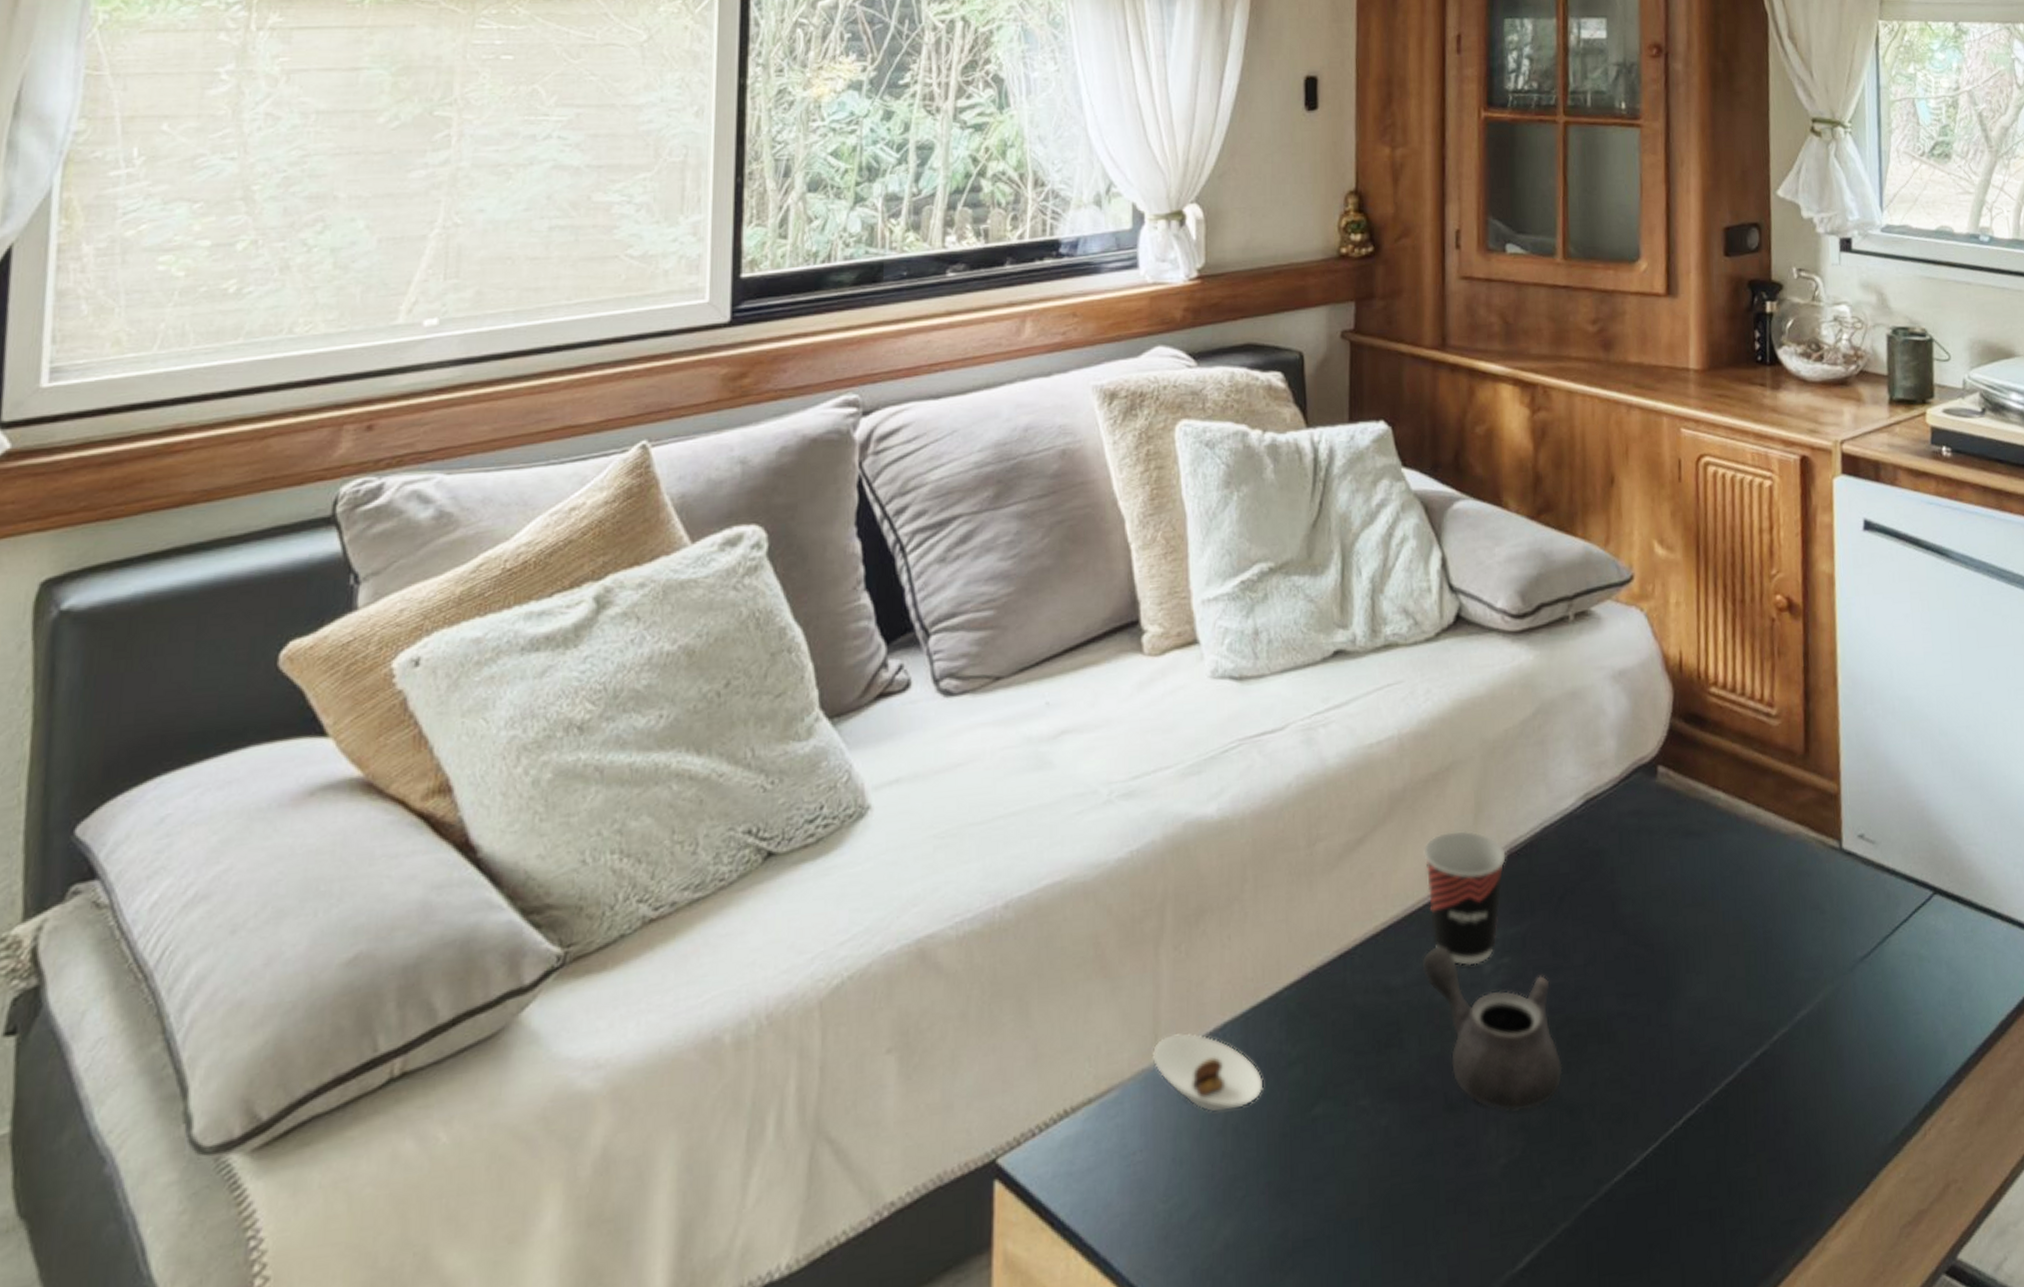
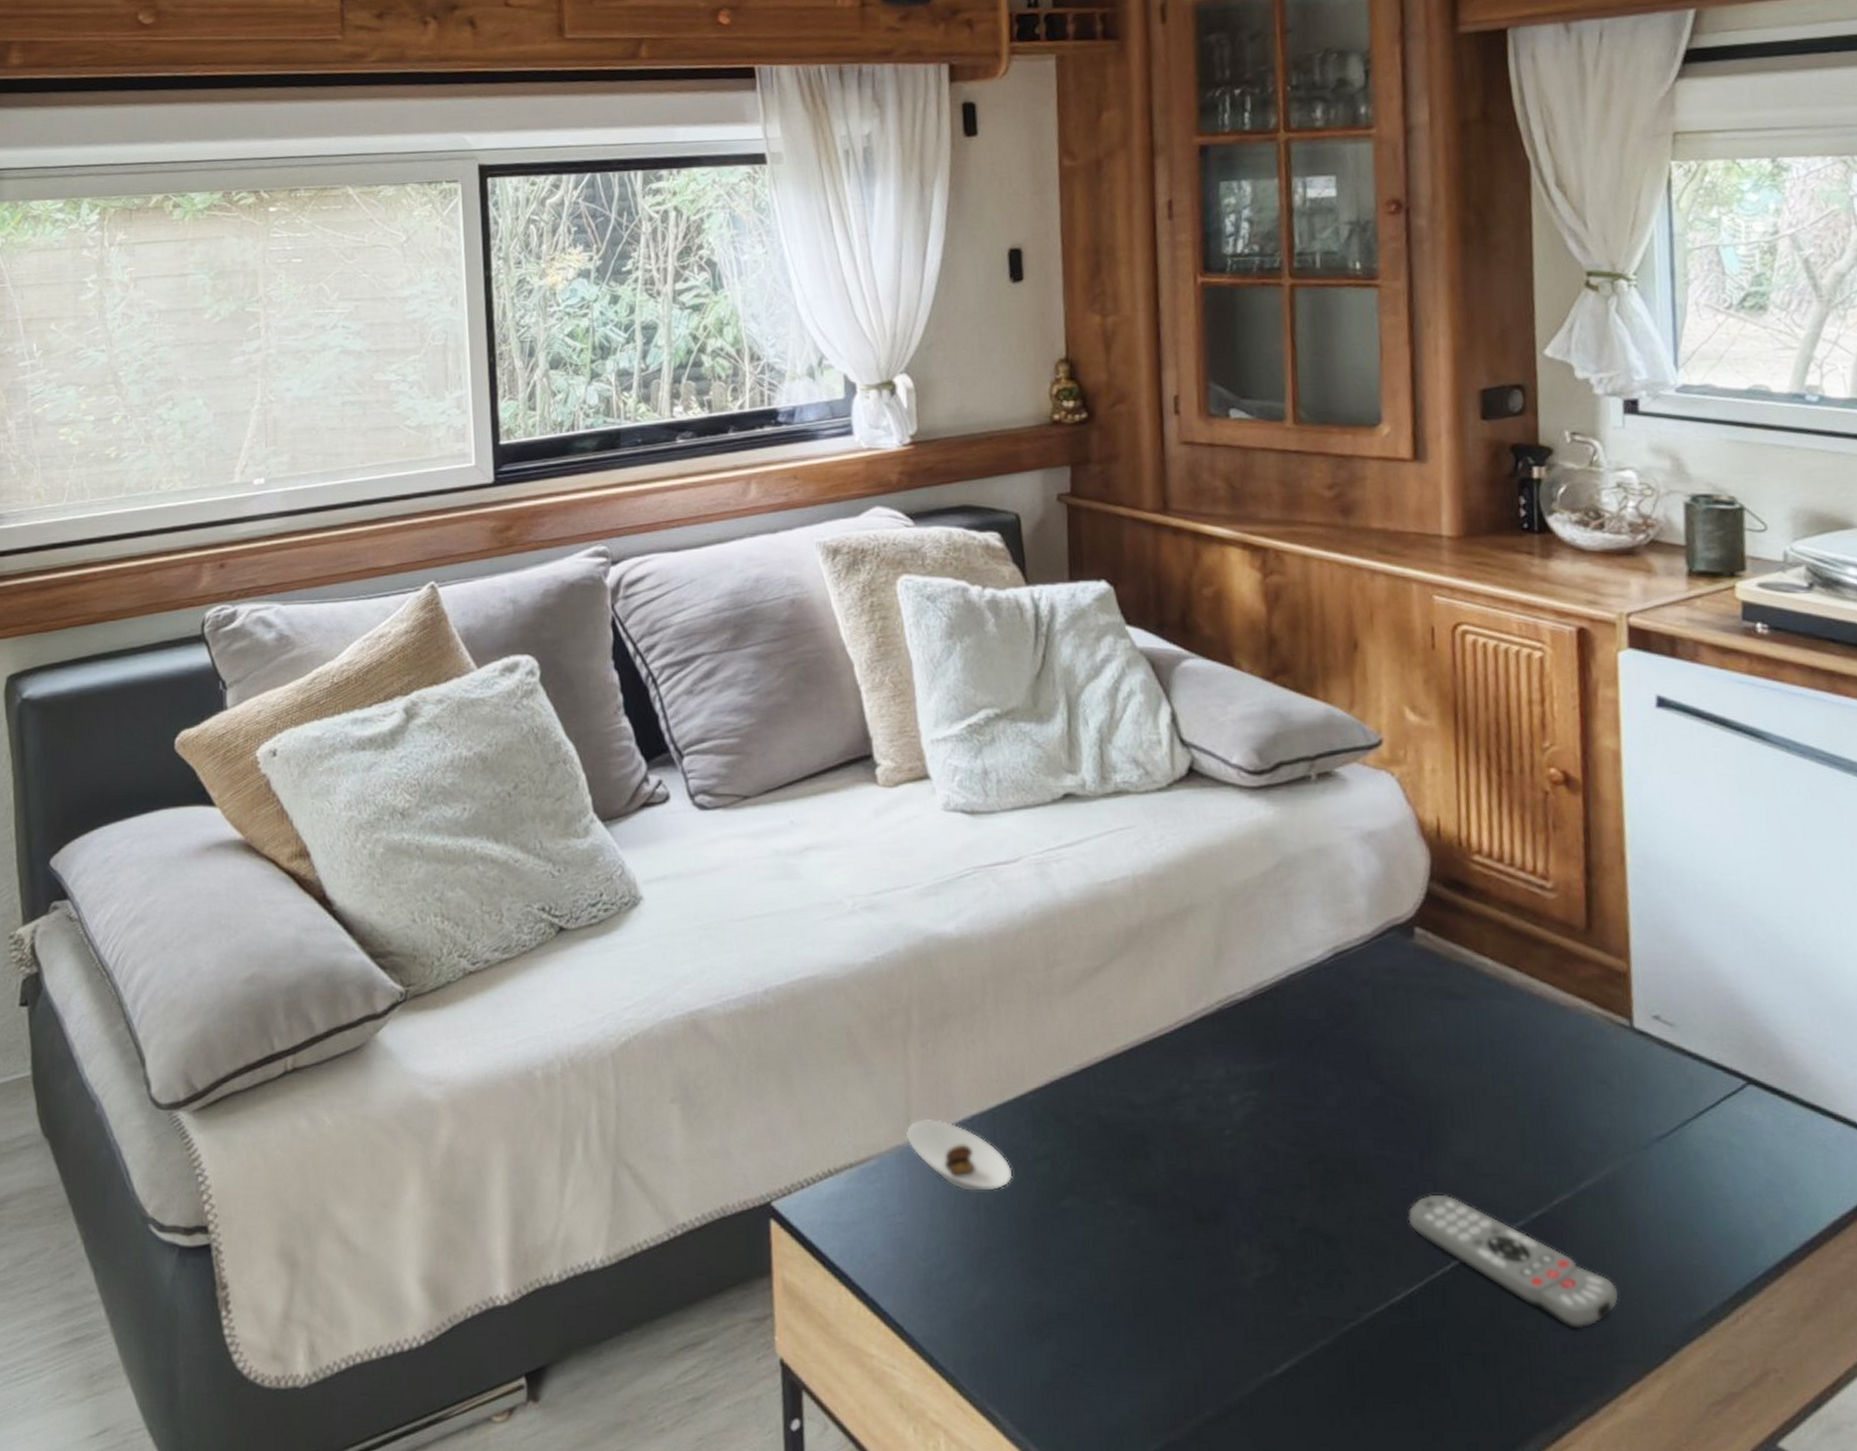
teapot: present [1422,946,1563,1112] -> none [1165,1073,1317,1233]
cup: present [1423,830,1506,966] -> none [1163,970,1250,1094]
remote control: none [1645,1044,1828,1169] -> present [1408,1194,1619,1329]

